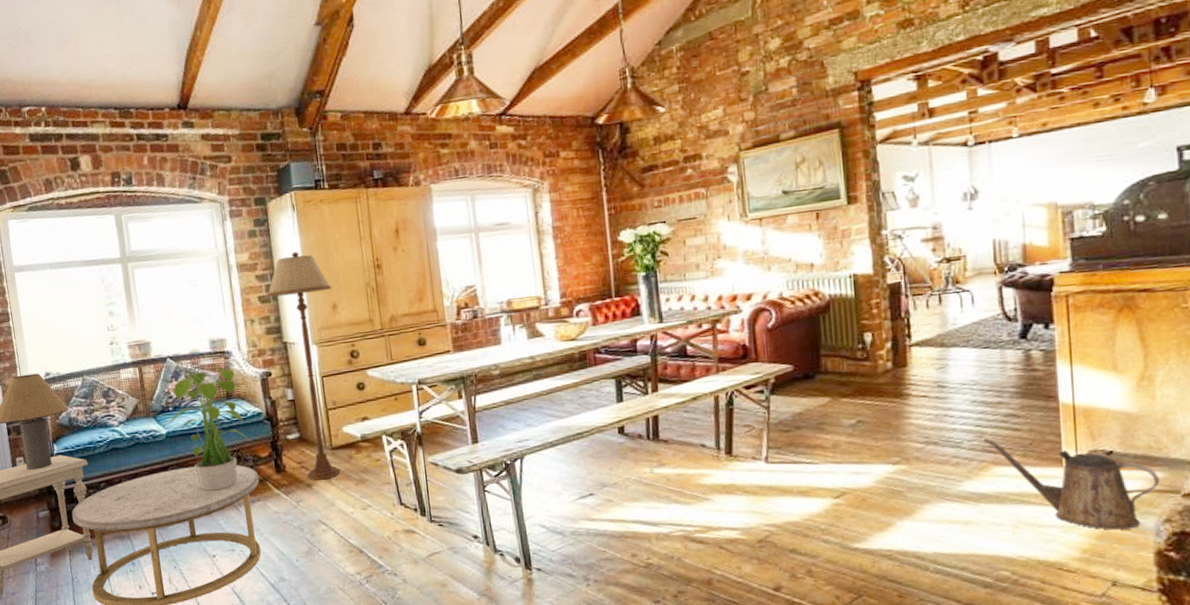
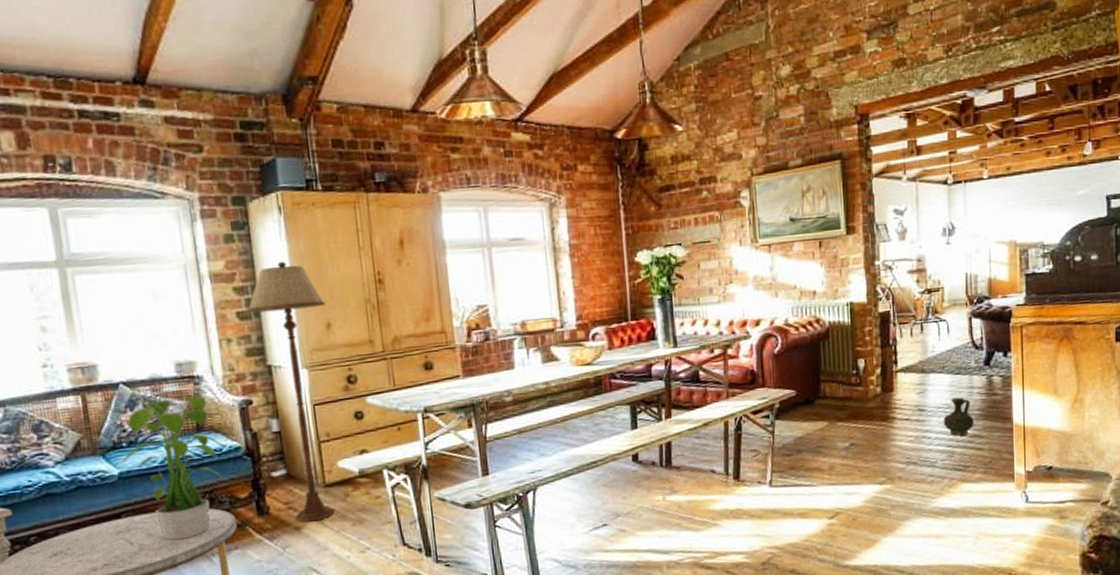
ceramic jug: none [969,373,1008,415] -> present [943,397,974,436]
watering can: present [983,438,1161,530] -> none [953,457,1086,537]

